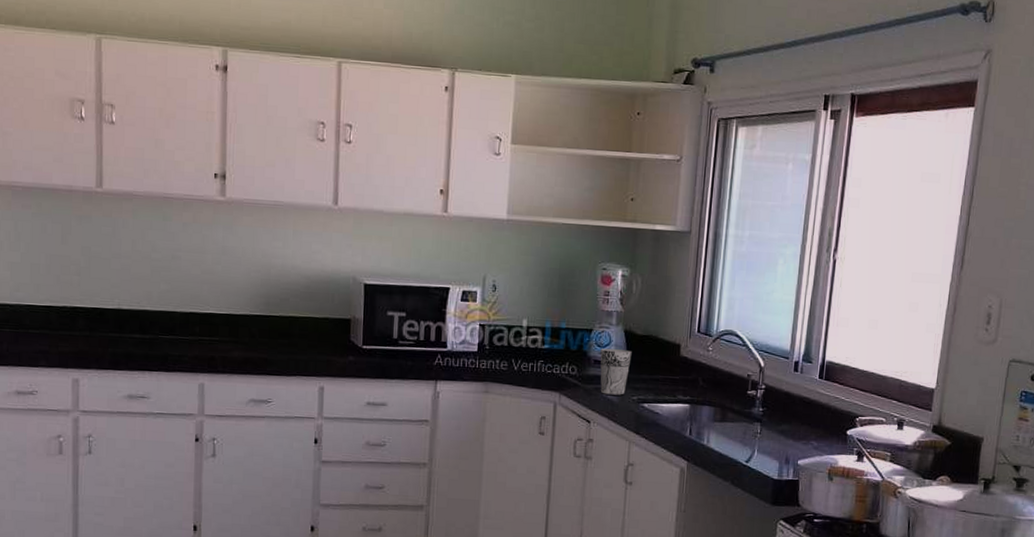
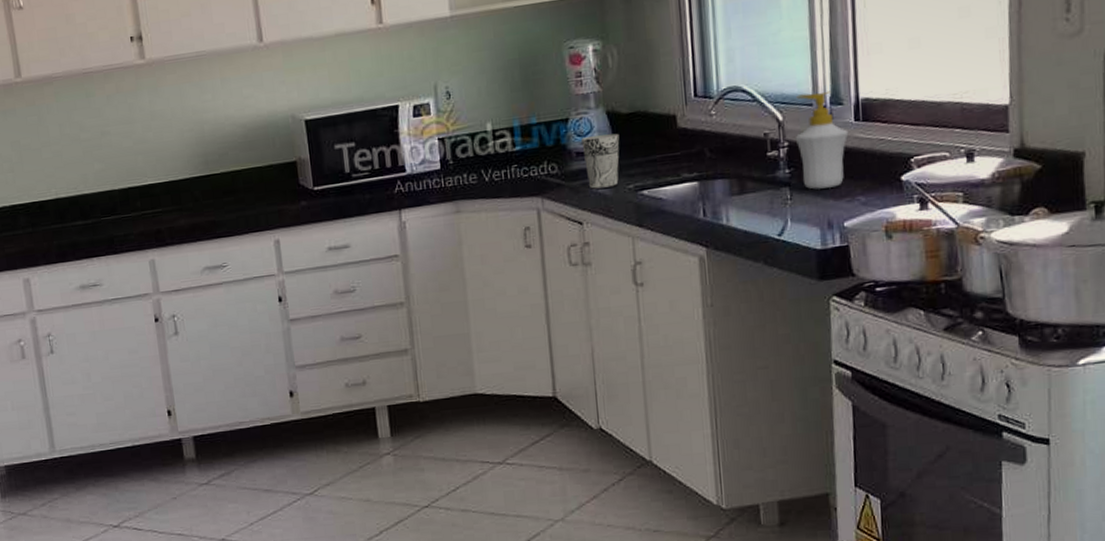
soap bottle: none [771,348,813,430] -> present [795,91,849,190]

